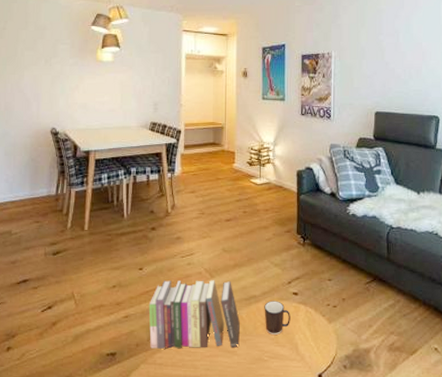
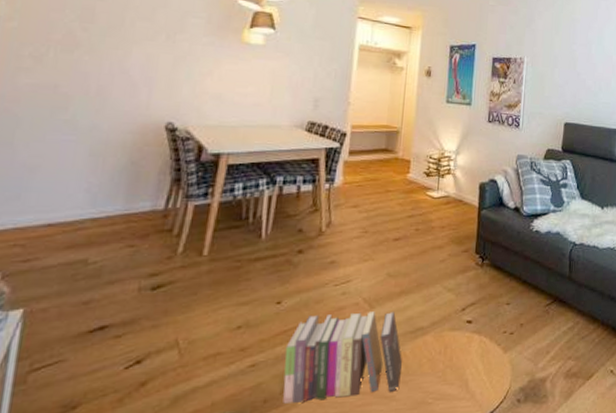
mug: present [264,301,290,336] -> none [431,331,462,373]

